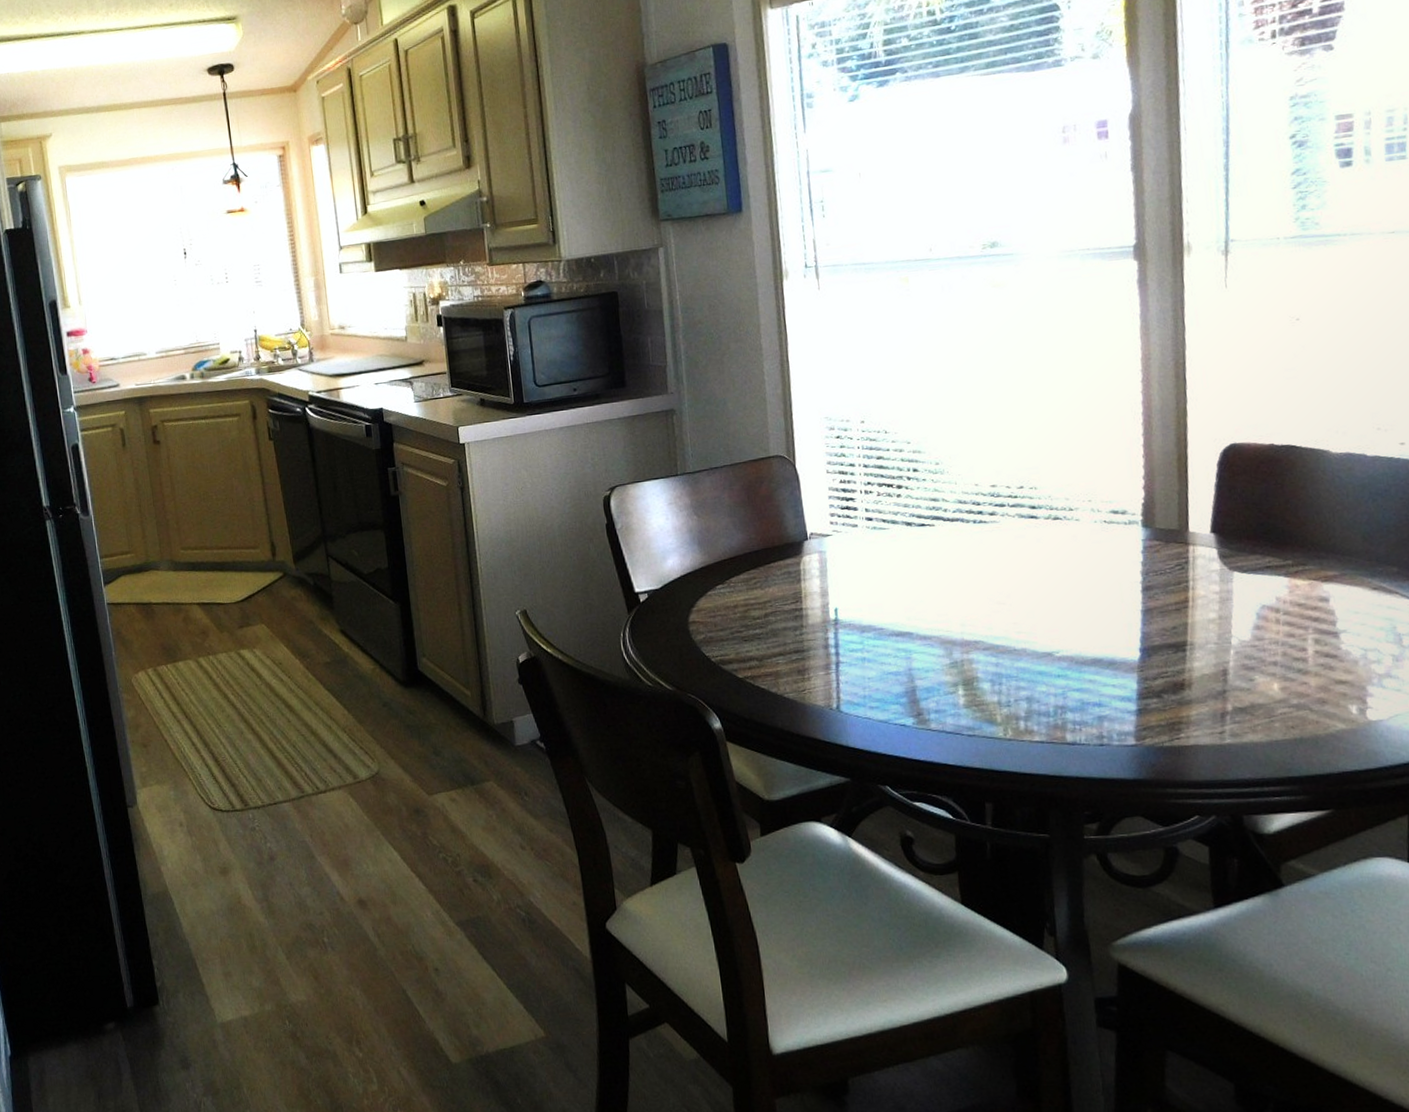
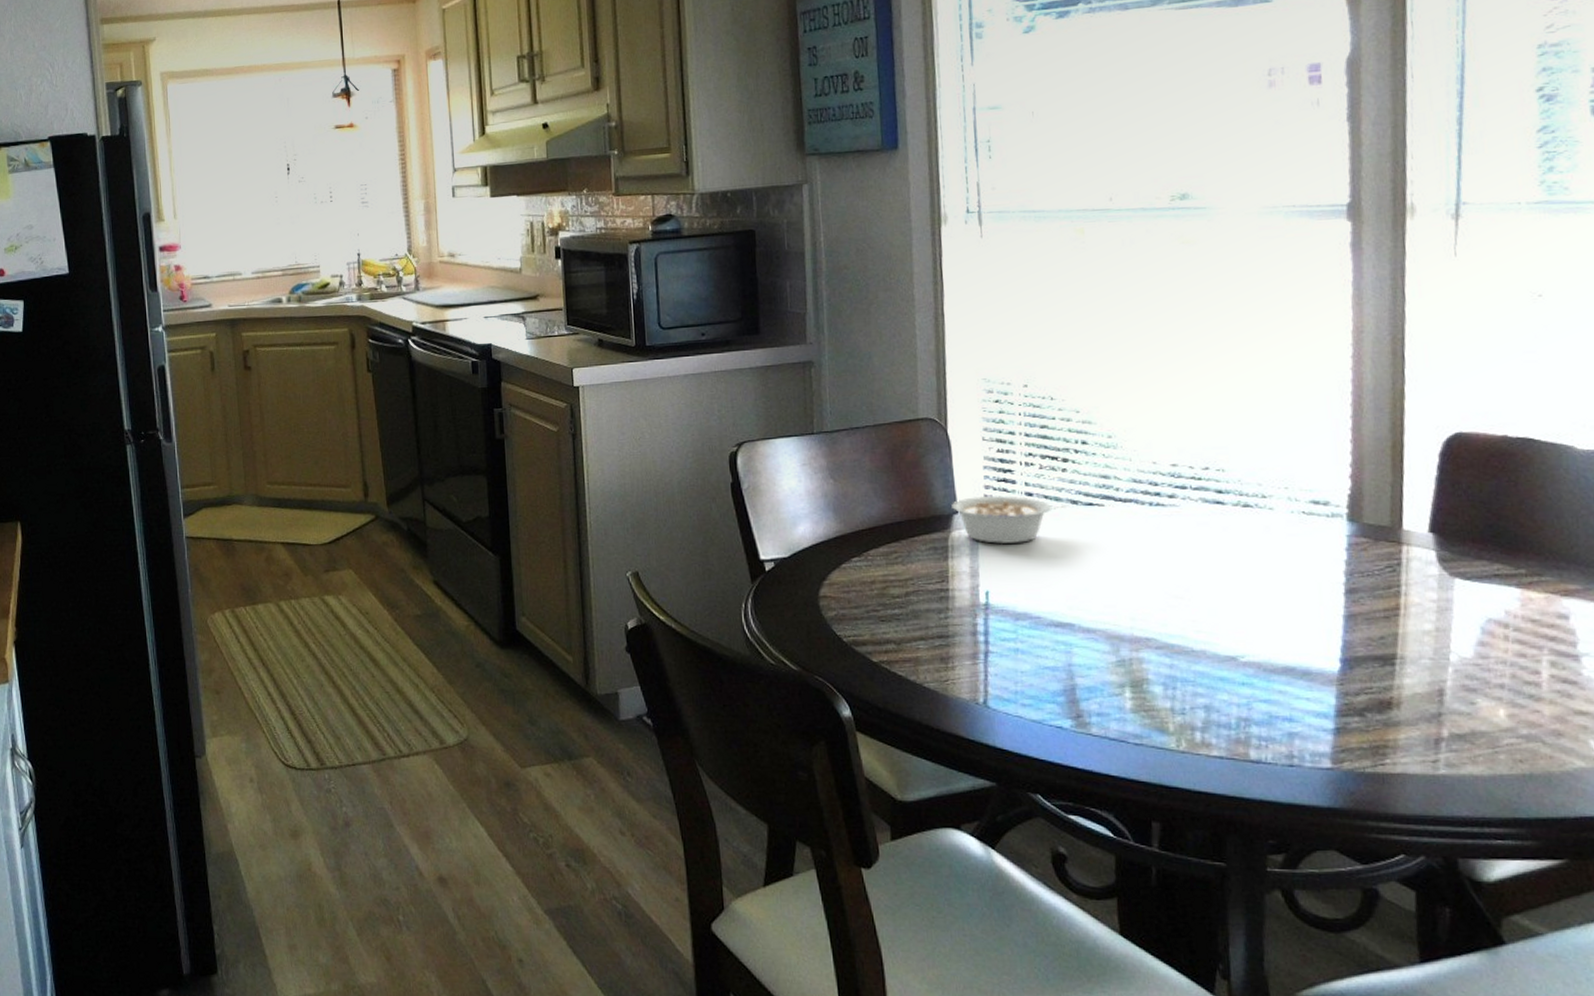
legume: none [802,521,904,565] -> present [951,495,1069,544]

